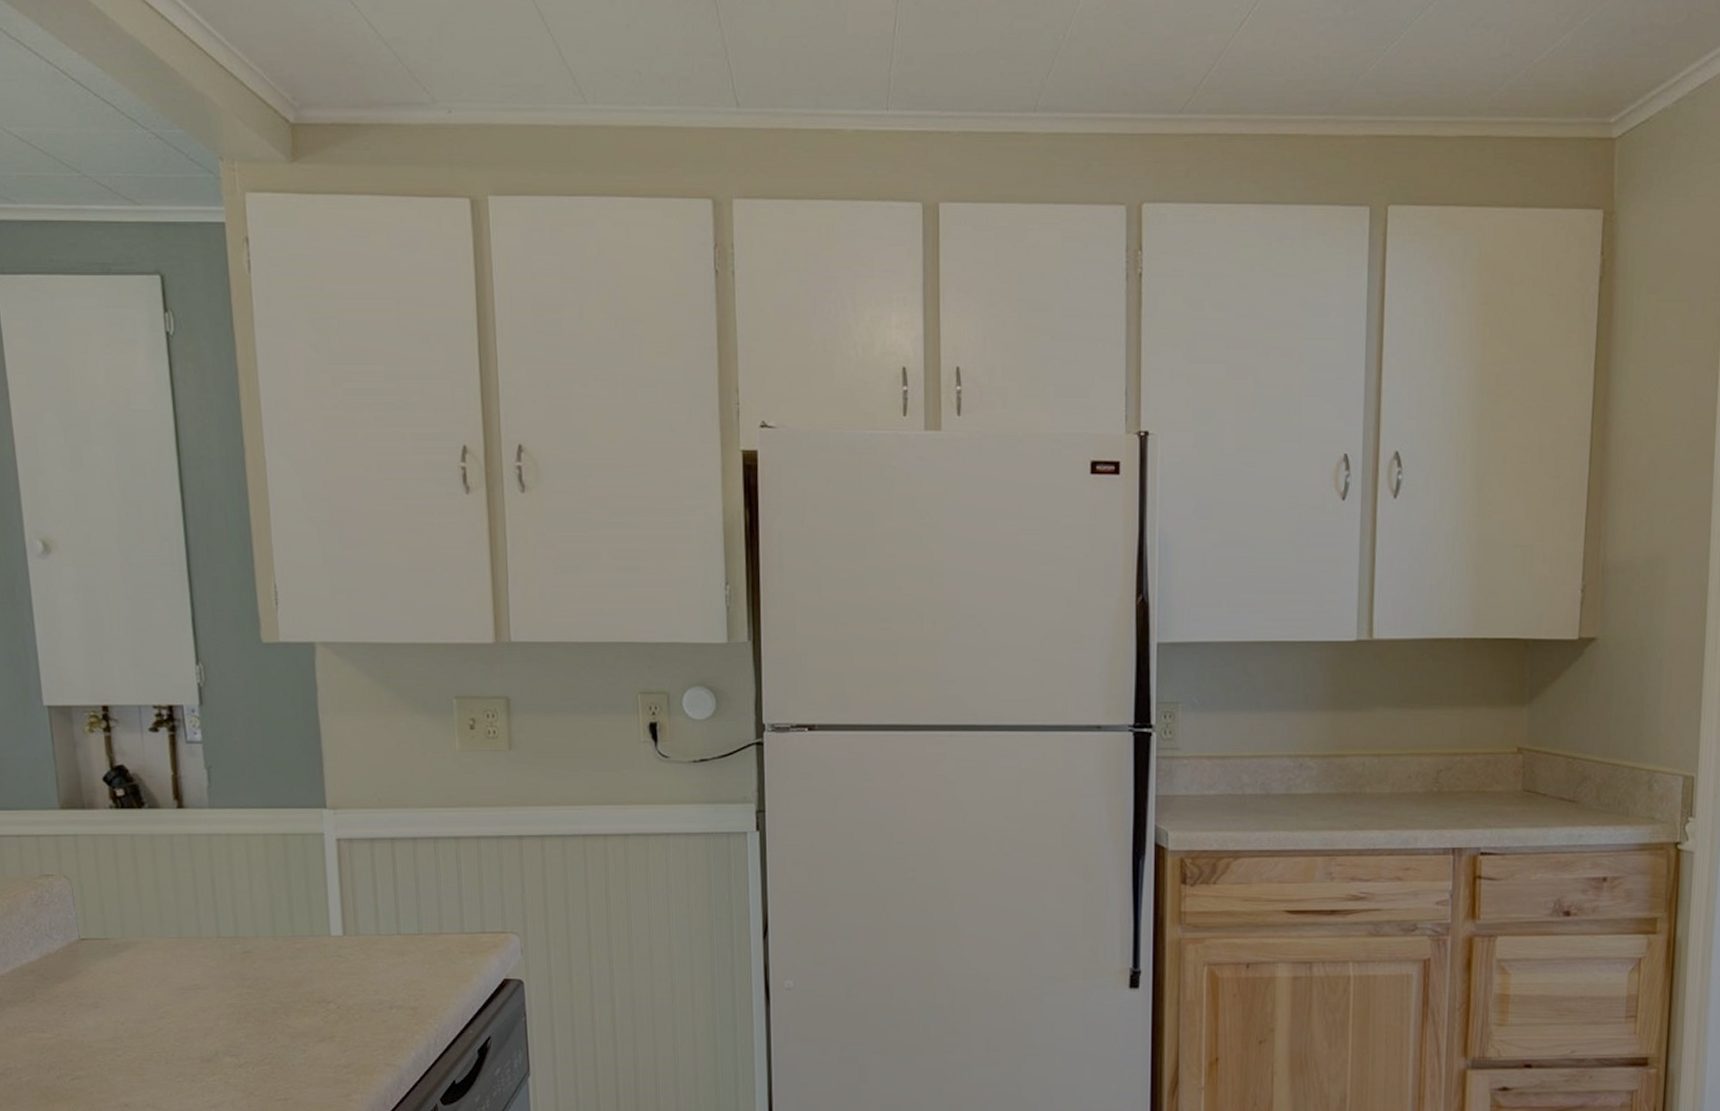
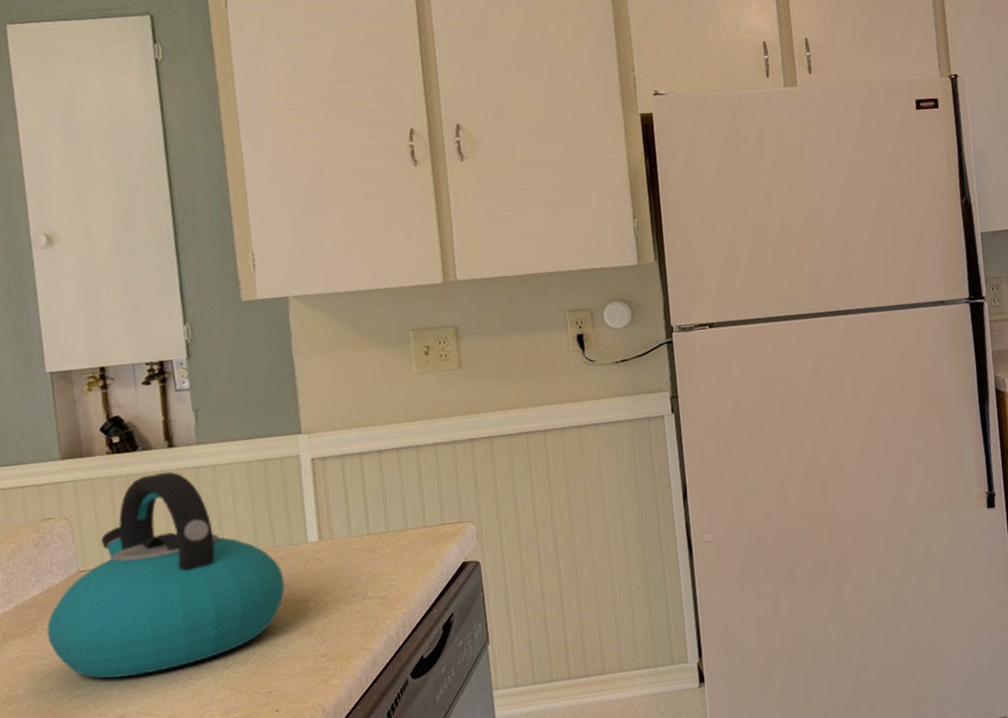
kettle: none [46,837,304,1063] -> present [46,472,285,679]

